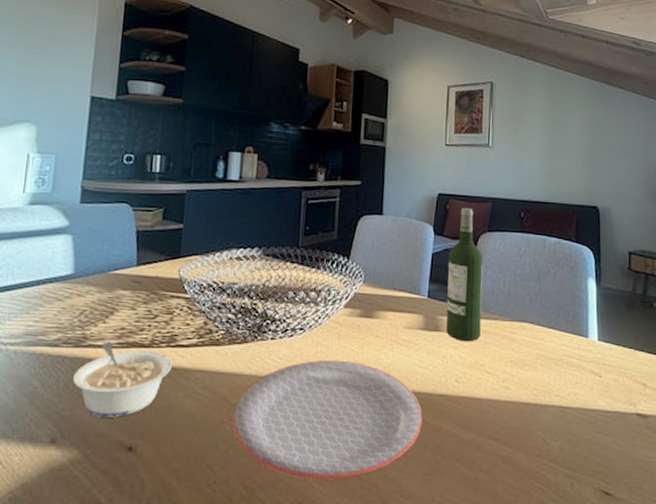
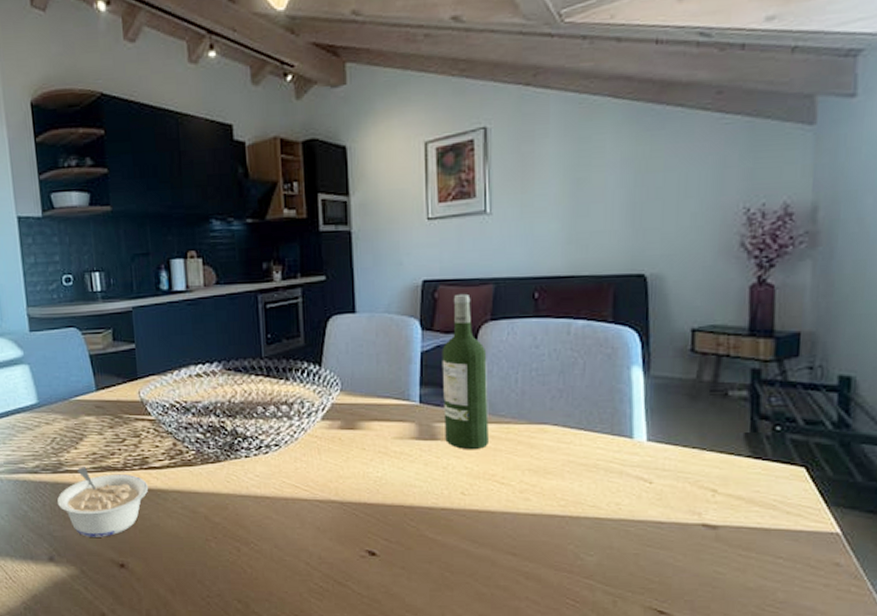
plate: present [232,360,423,480] -> none [216,476,424,595]

